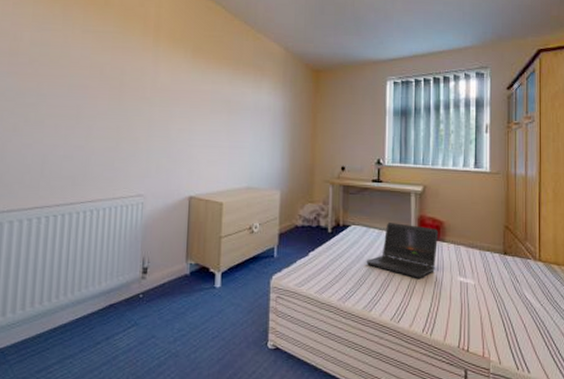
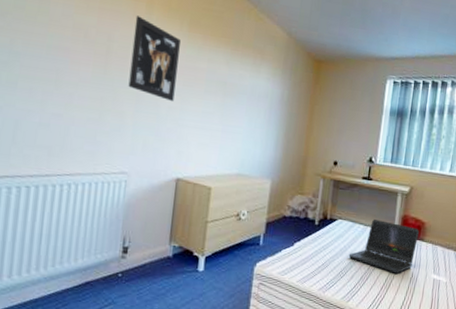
wall art: none [141,49,185,123] -> present [128,15,181,101]

